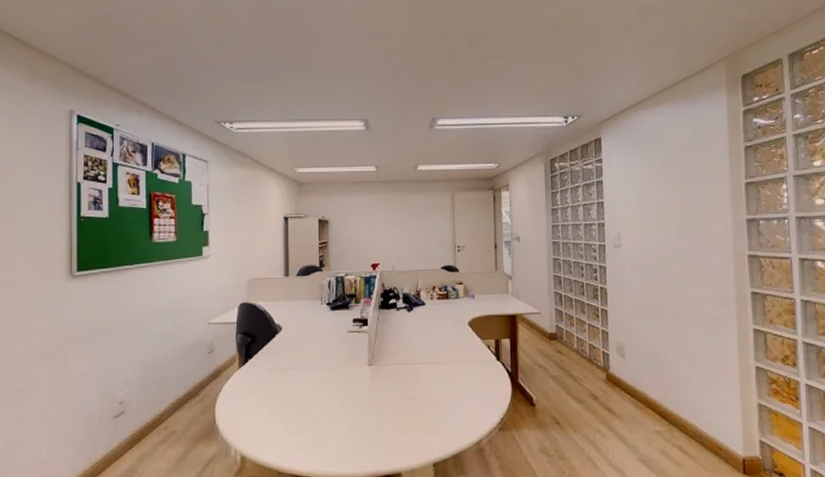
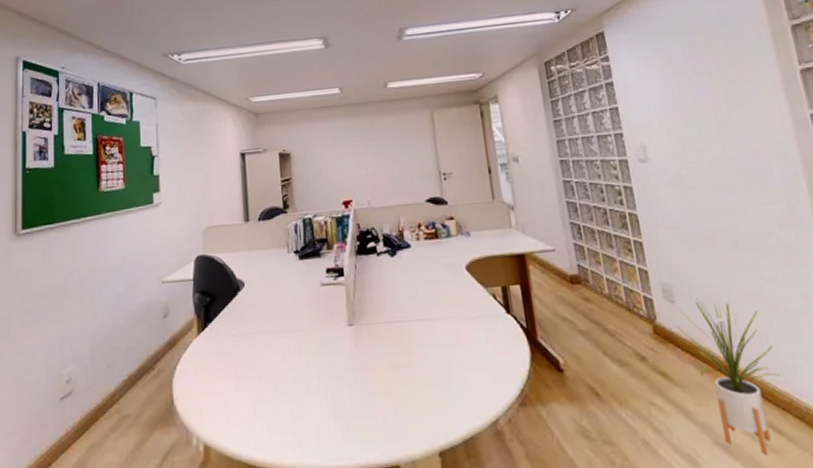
house plant: none [624,354,692,468] -> present [676,298,781,454]

